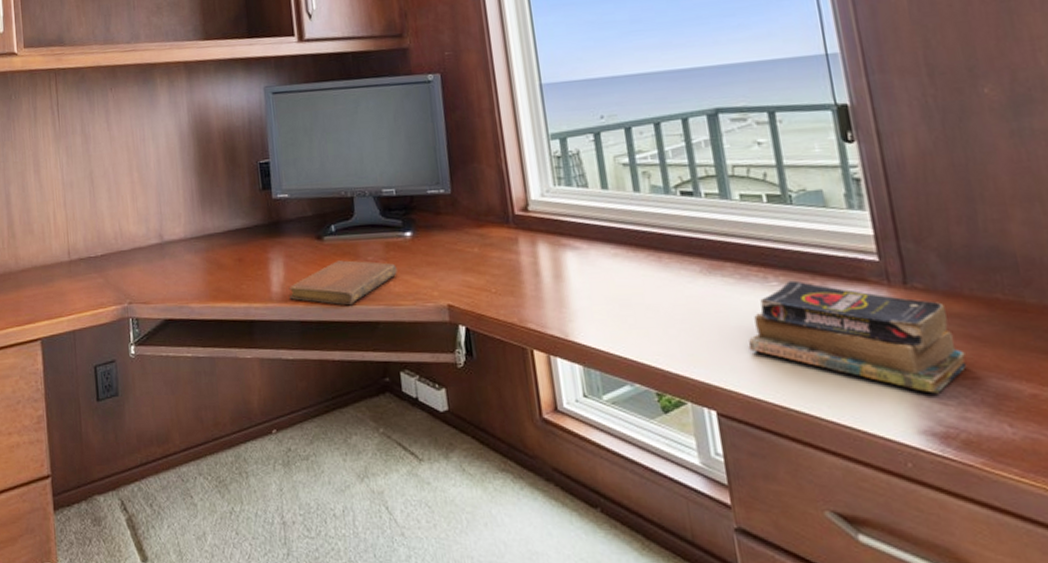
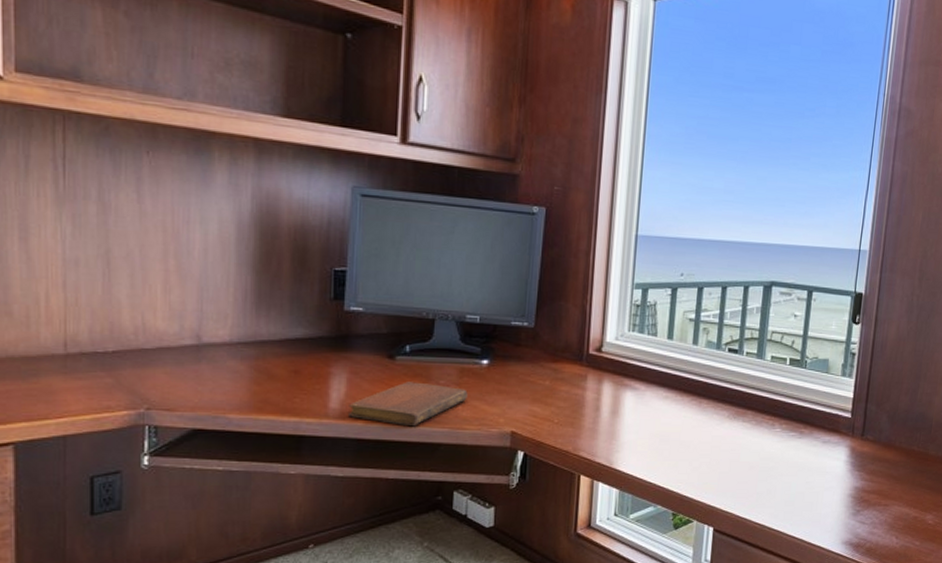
books: present [748,280,967,393] -> none [748,428,885,516]

